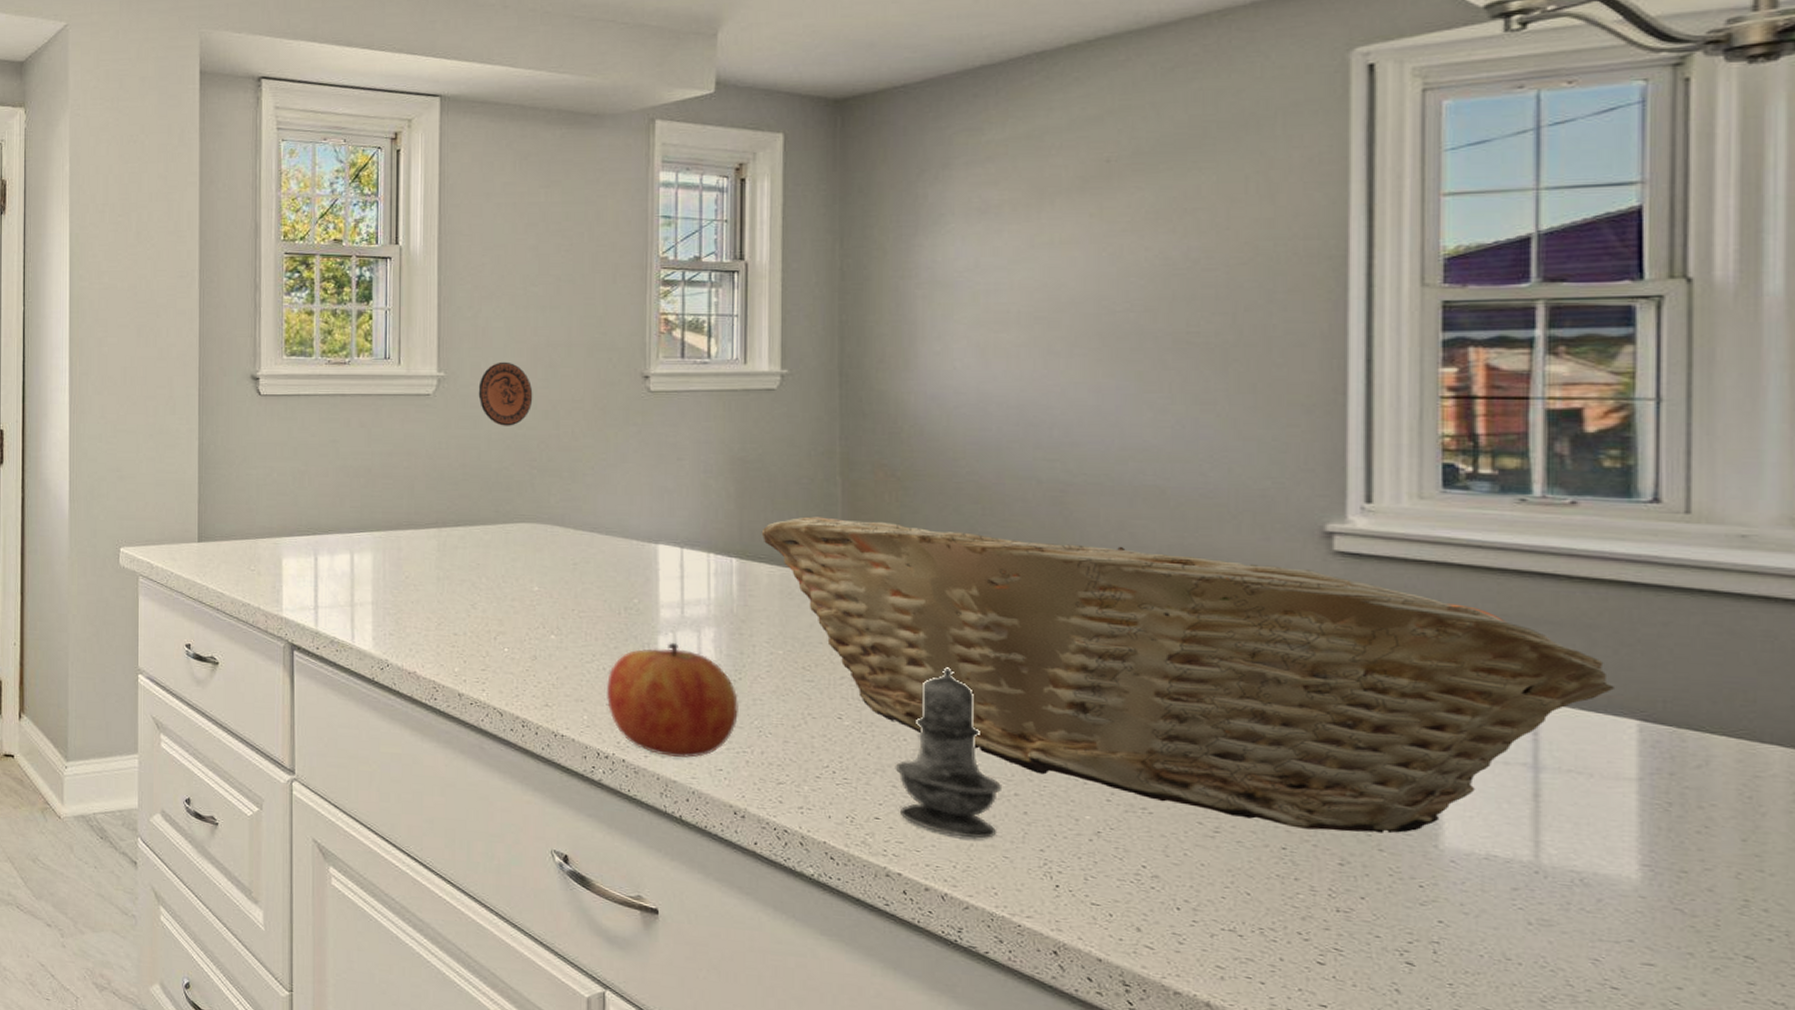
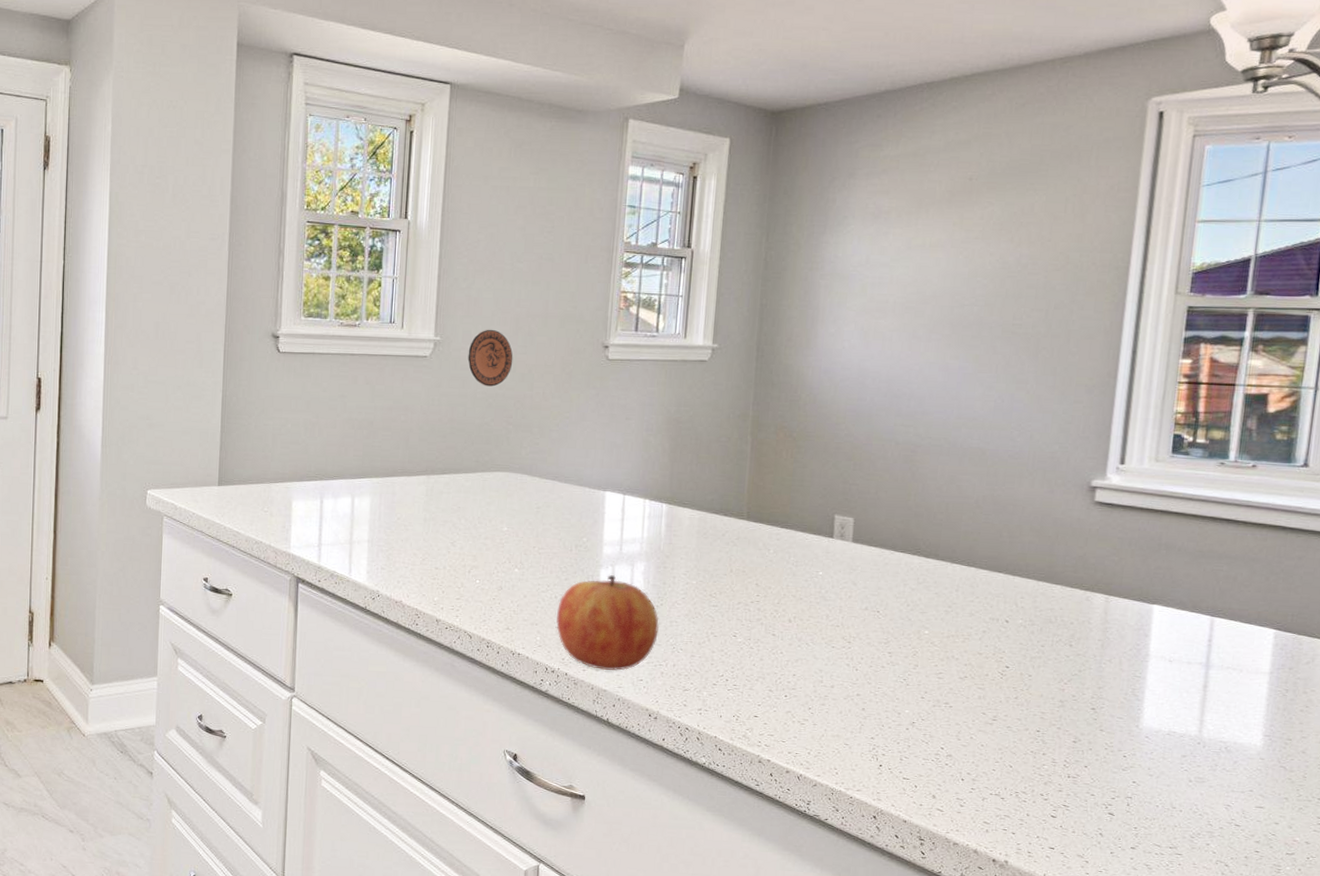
fruit basket: present [761,516,1616,833] -> none [687,469,1264,717]
salt shaker: present [895,666,1003,839] -> none [772,593,849,730]

